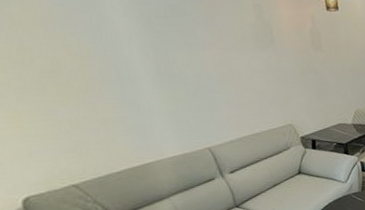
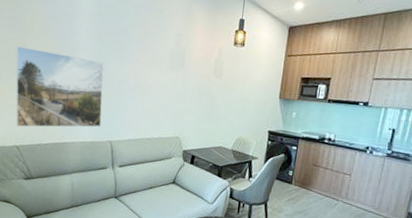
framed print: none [11,51,190,161] -> present [15,46,104,128]

